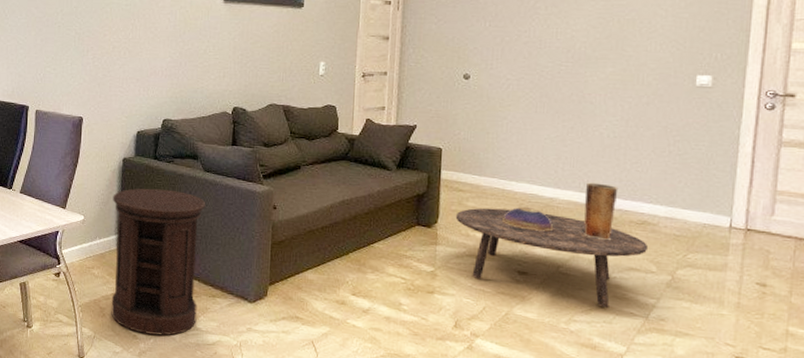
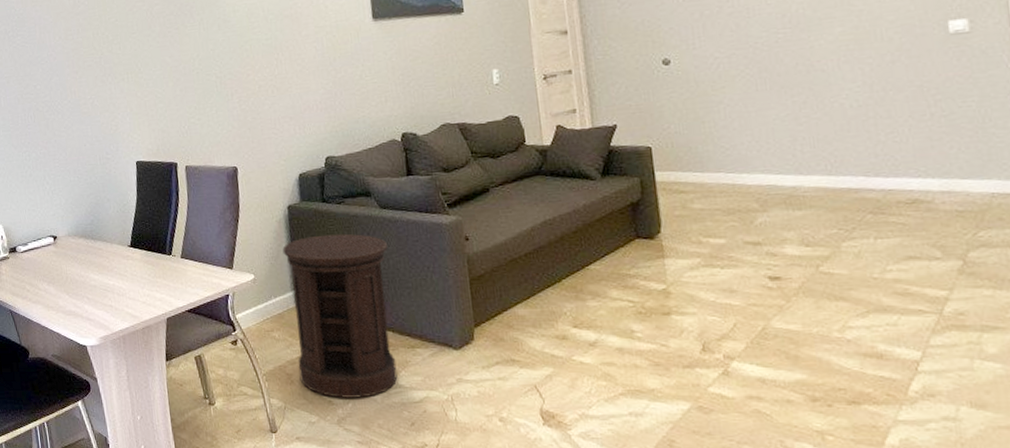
coffee table: present [455,207,649,308] -> none [681,205,927,308]
decorative bowl: present [503,207,554,232] -> none [738,201,804,228]
vase: present [583,182,619,240] -> none [833,162,877,228]

